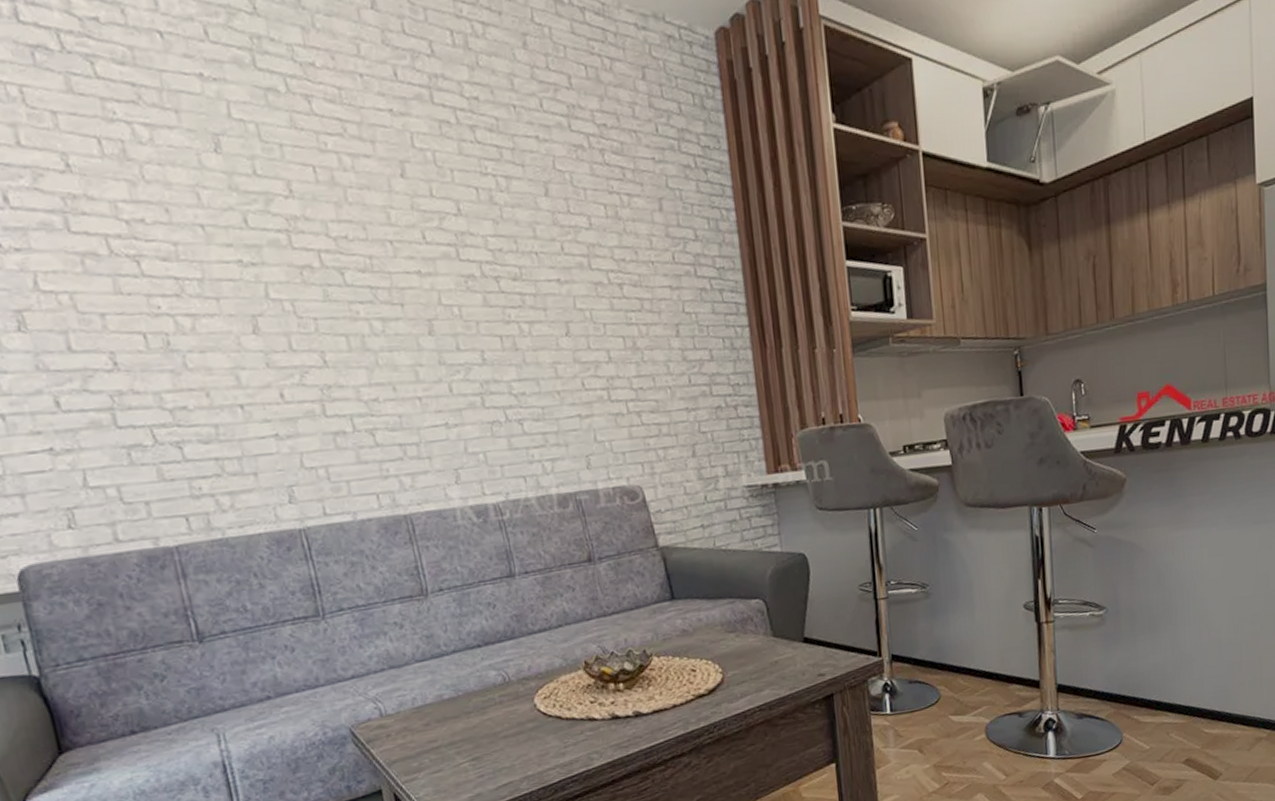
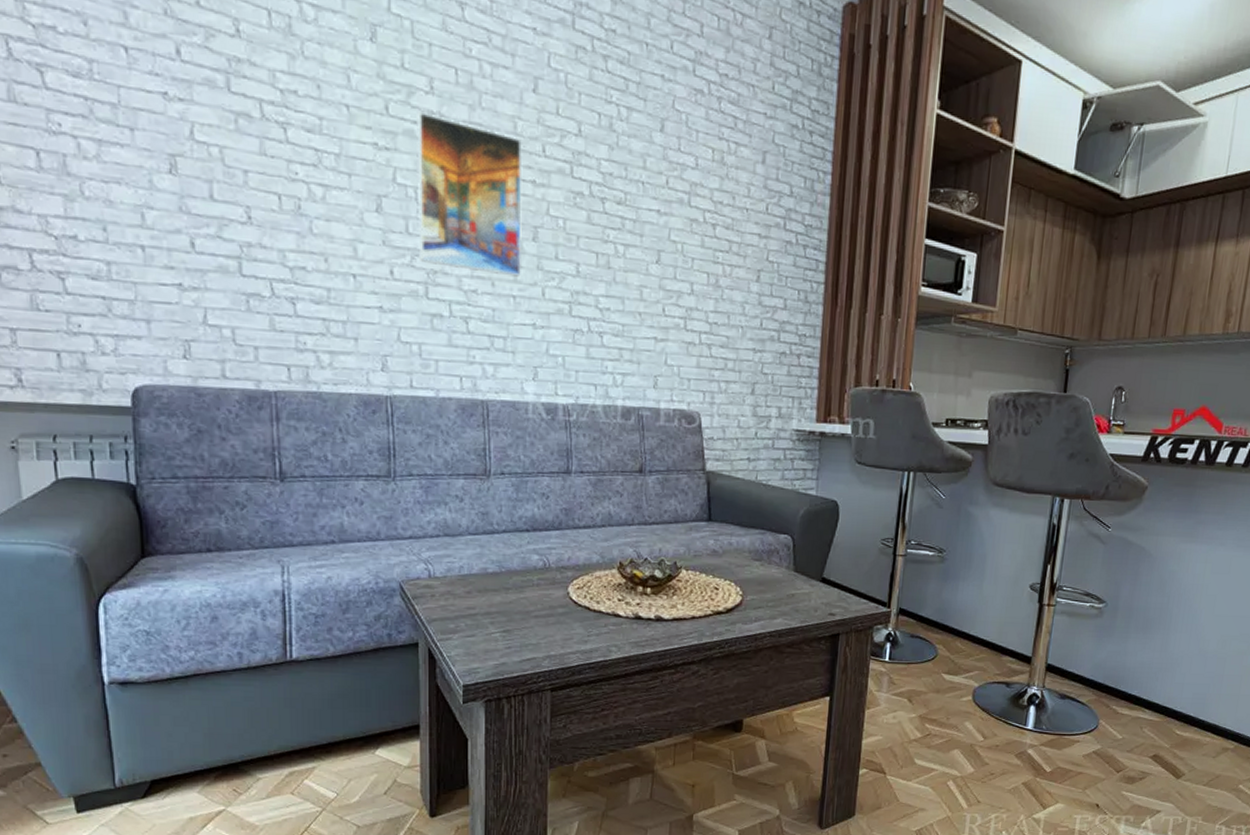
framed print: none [279,218,423,379] -> present [417,112,523,277]

